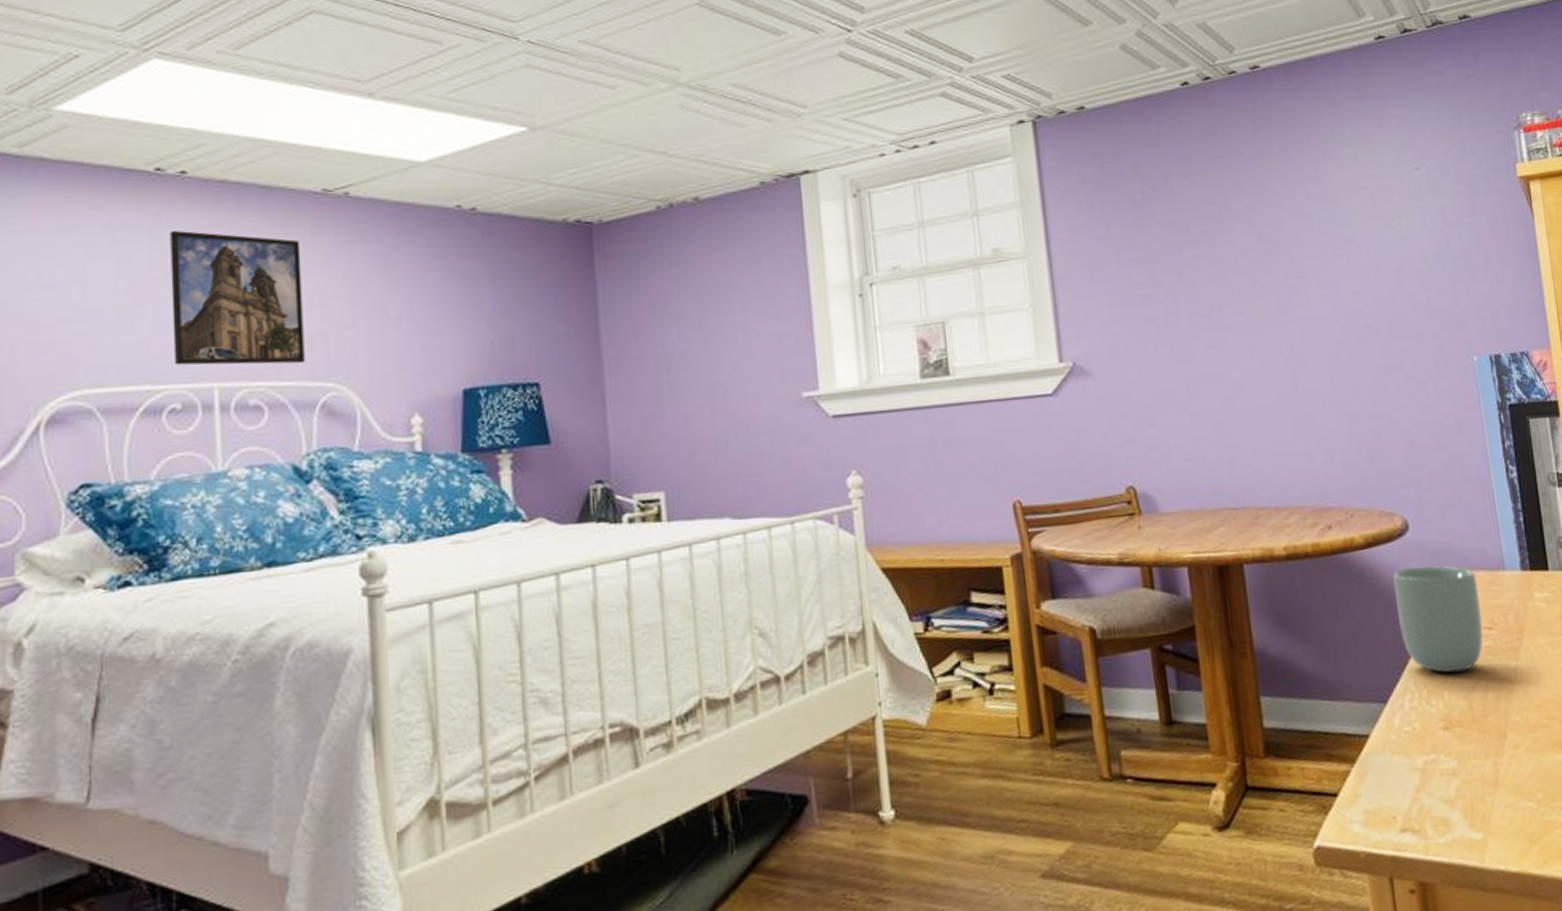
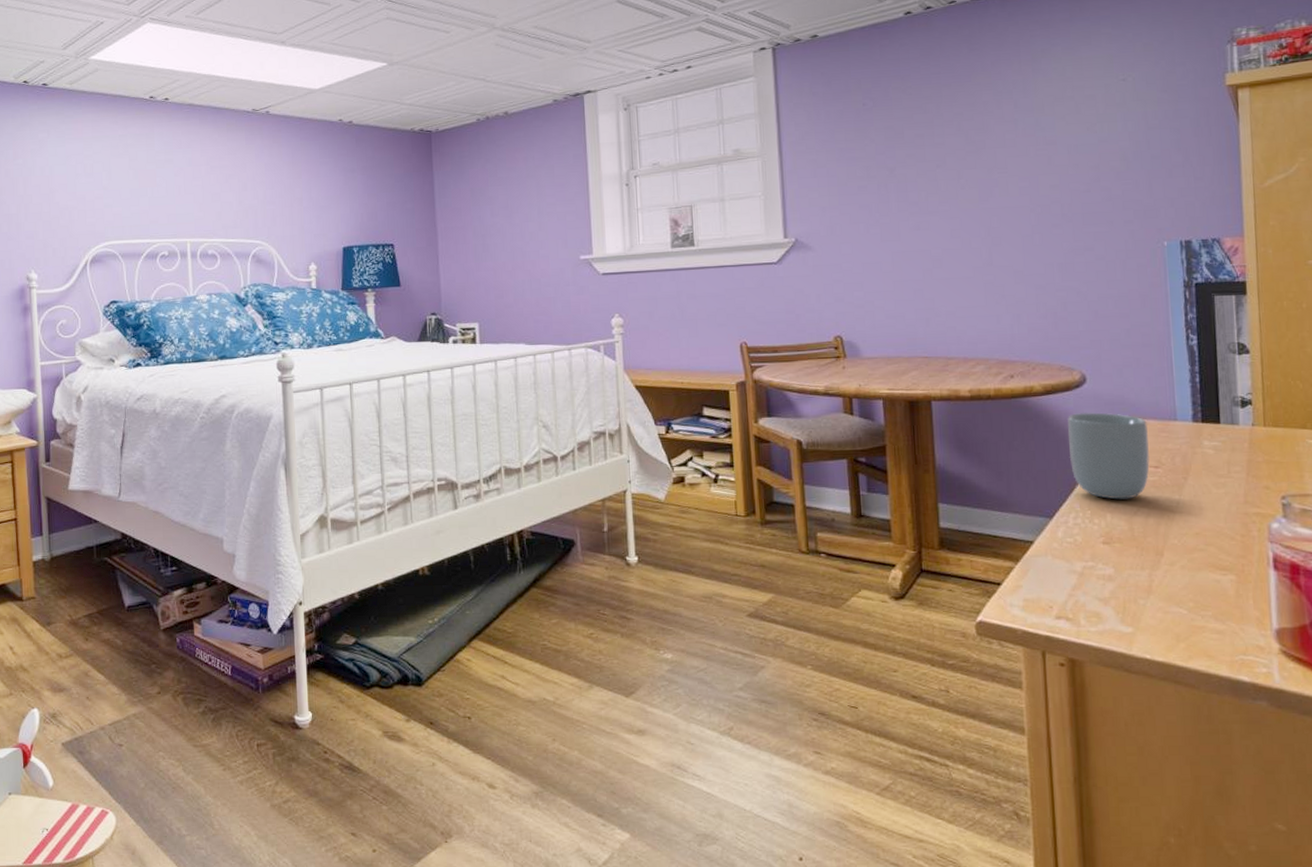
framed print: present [170,230,305,365] -> none [159,138,242,227]

